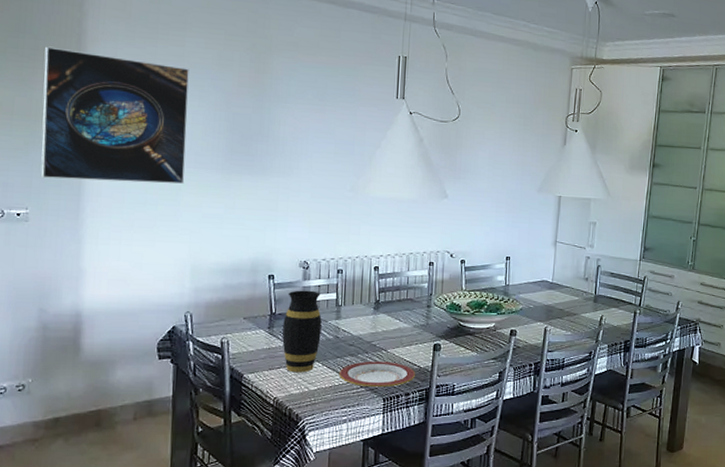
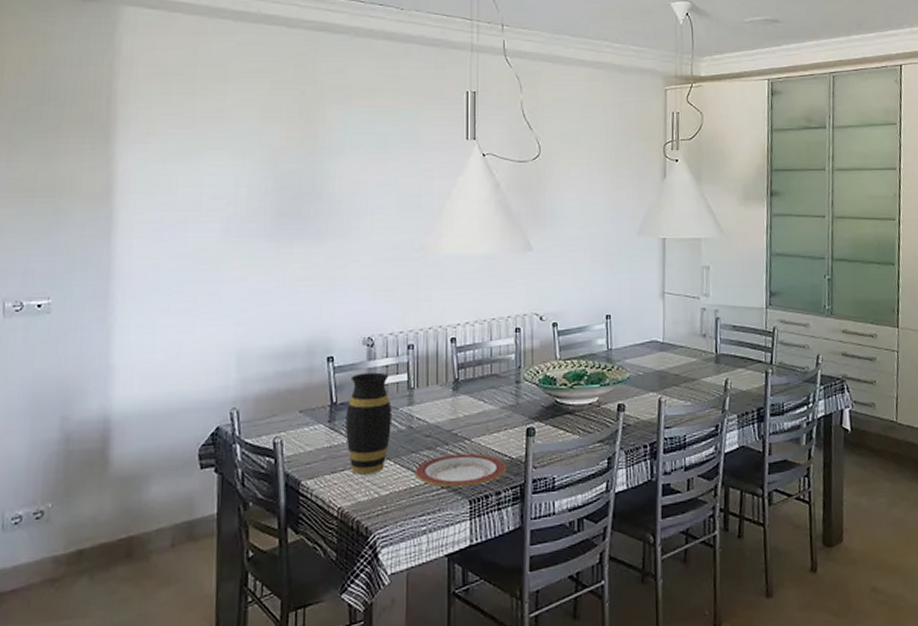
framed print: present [41,46,189,185] -> none [65,112,231,262]

